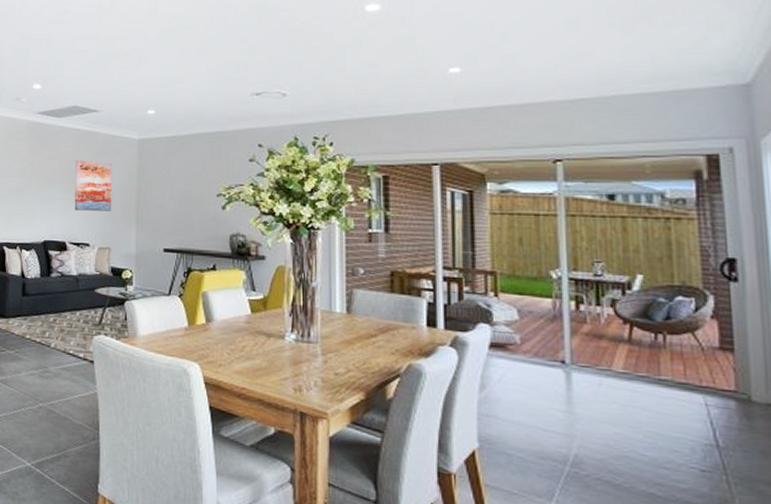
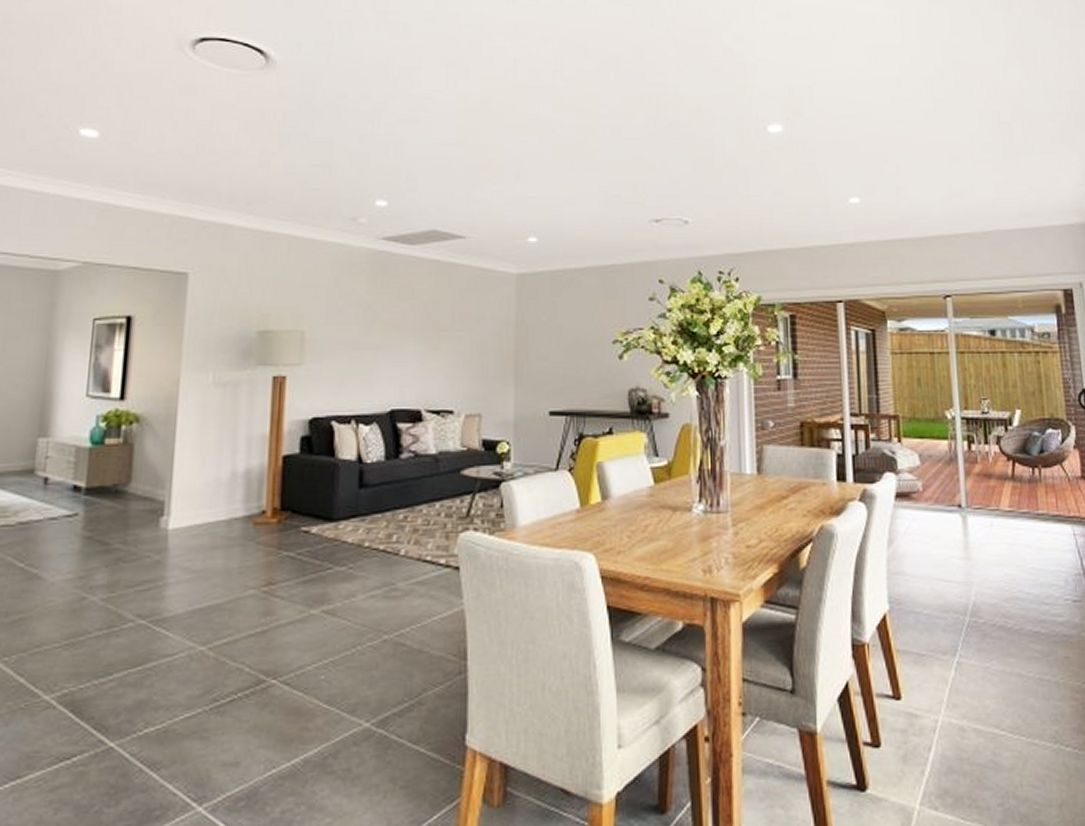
wall art: present [74,160,113,211] -> none [433,301,484,367]

